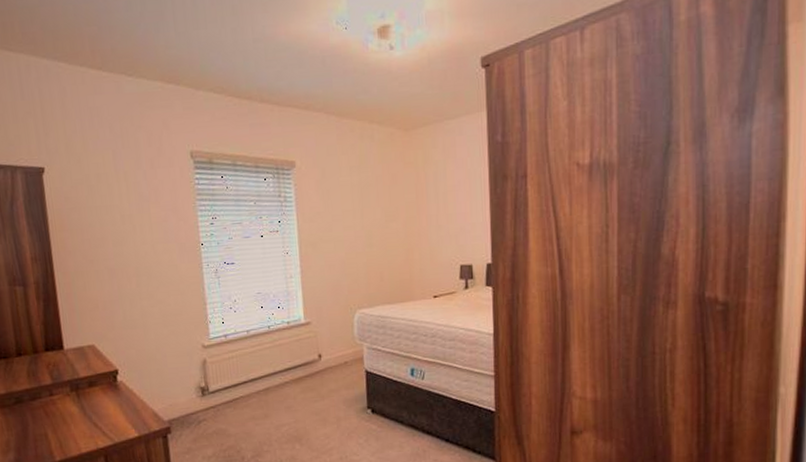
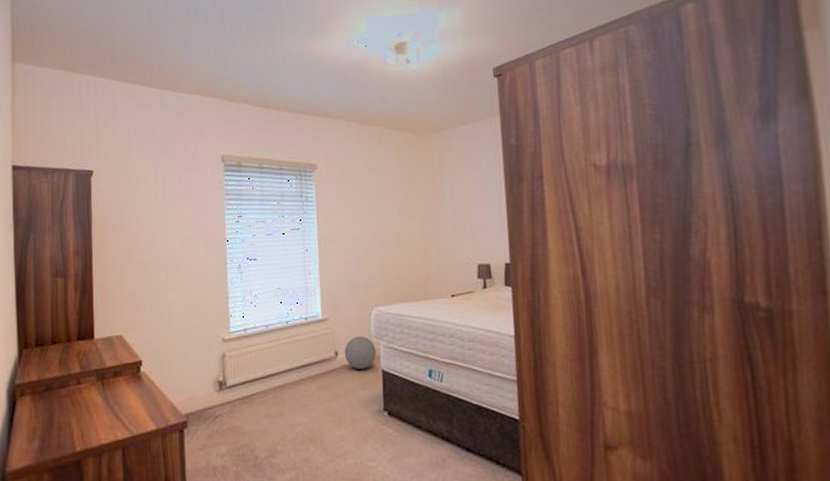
decorative ball: none [327,338,360,370] -> present [344,336,377,369]

